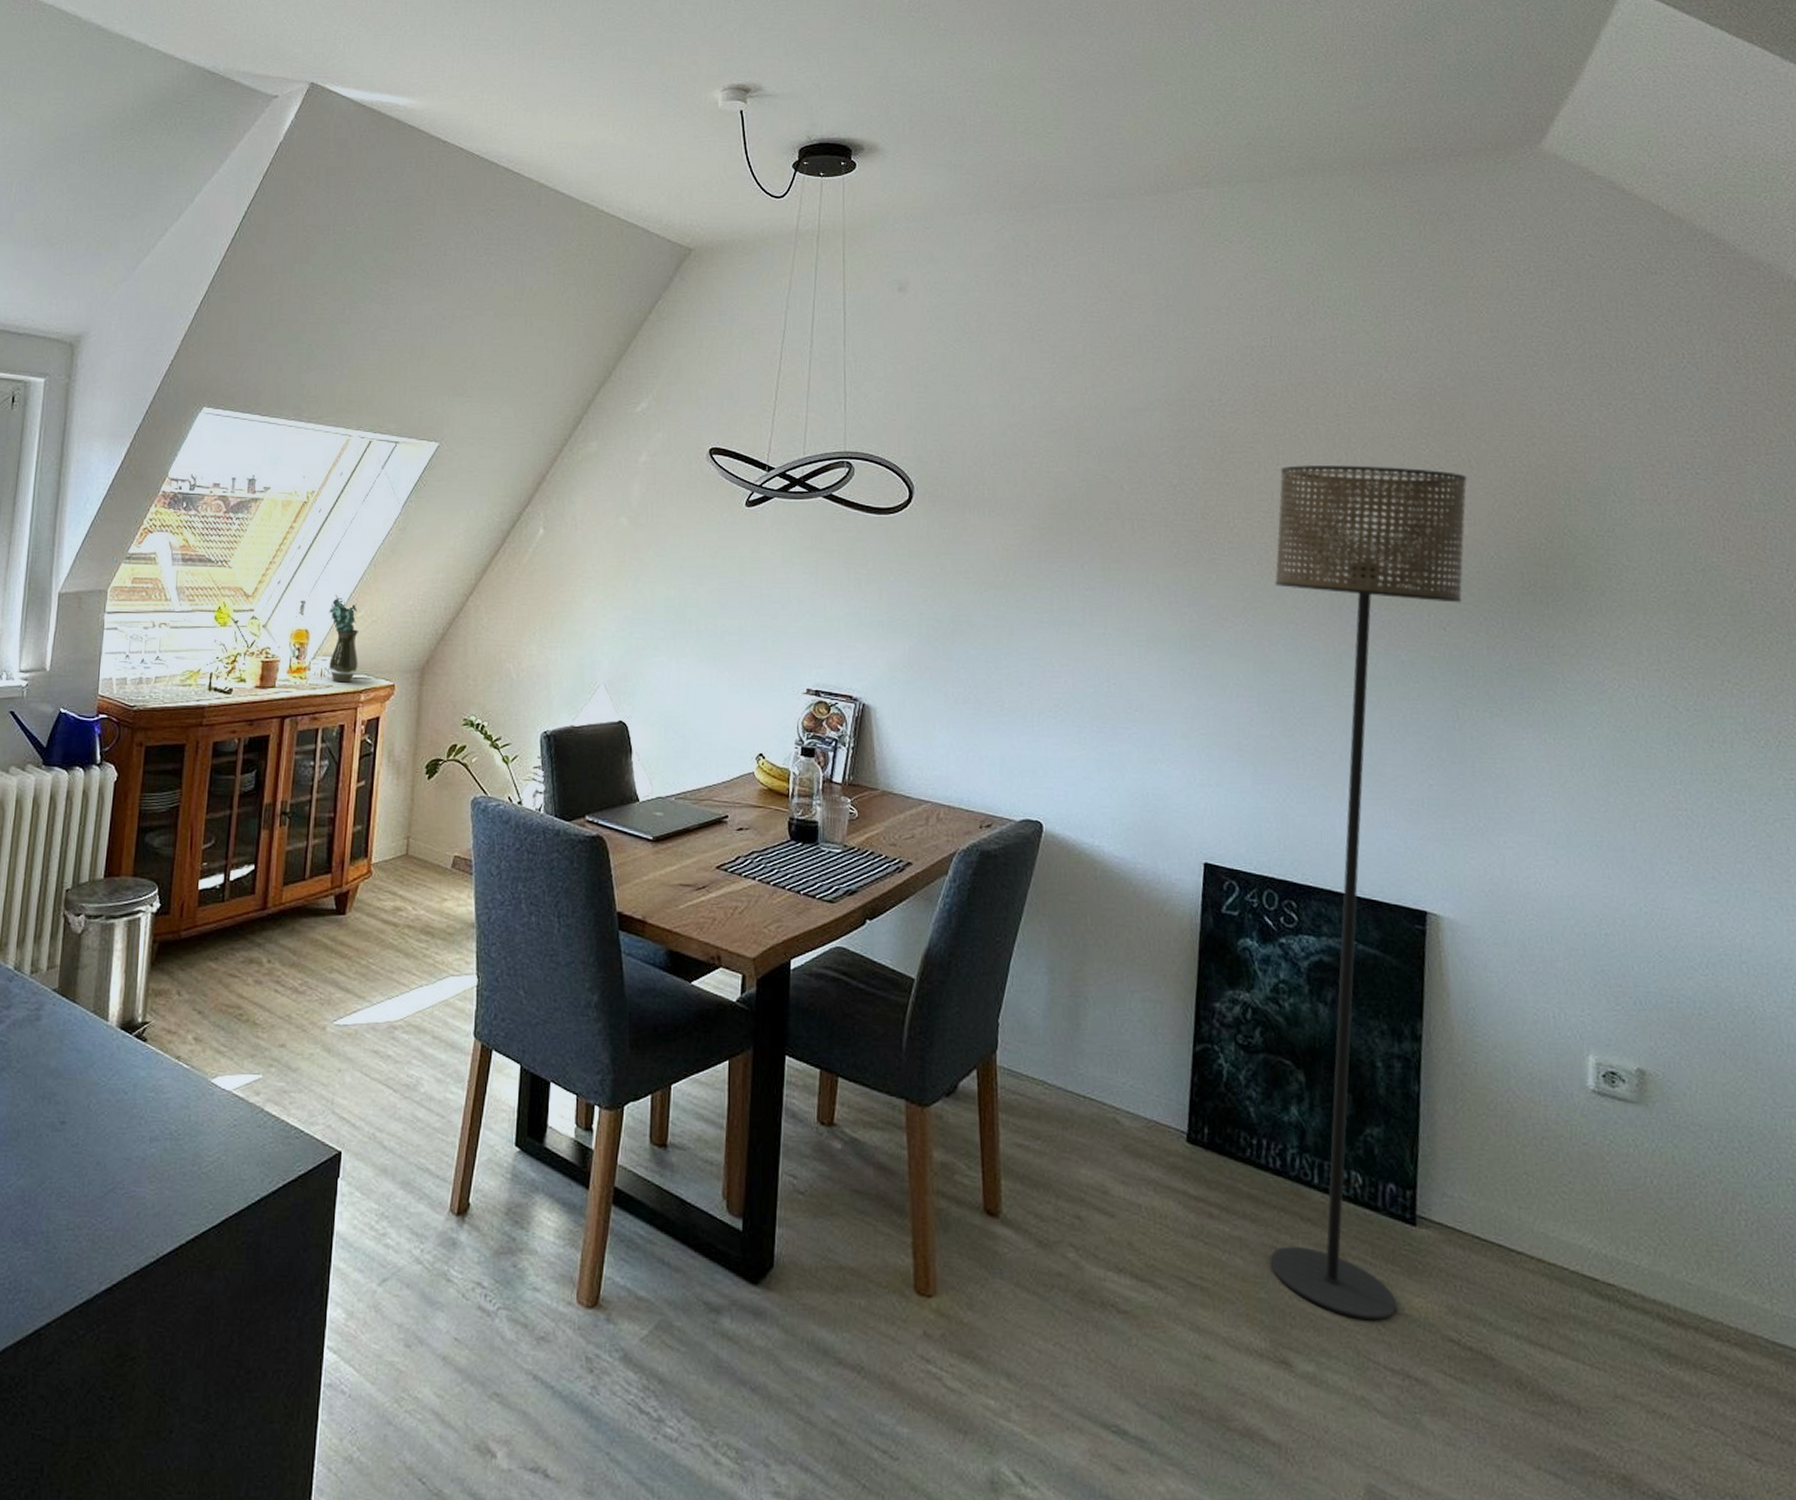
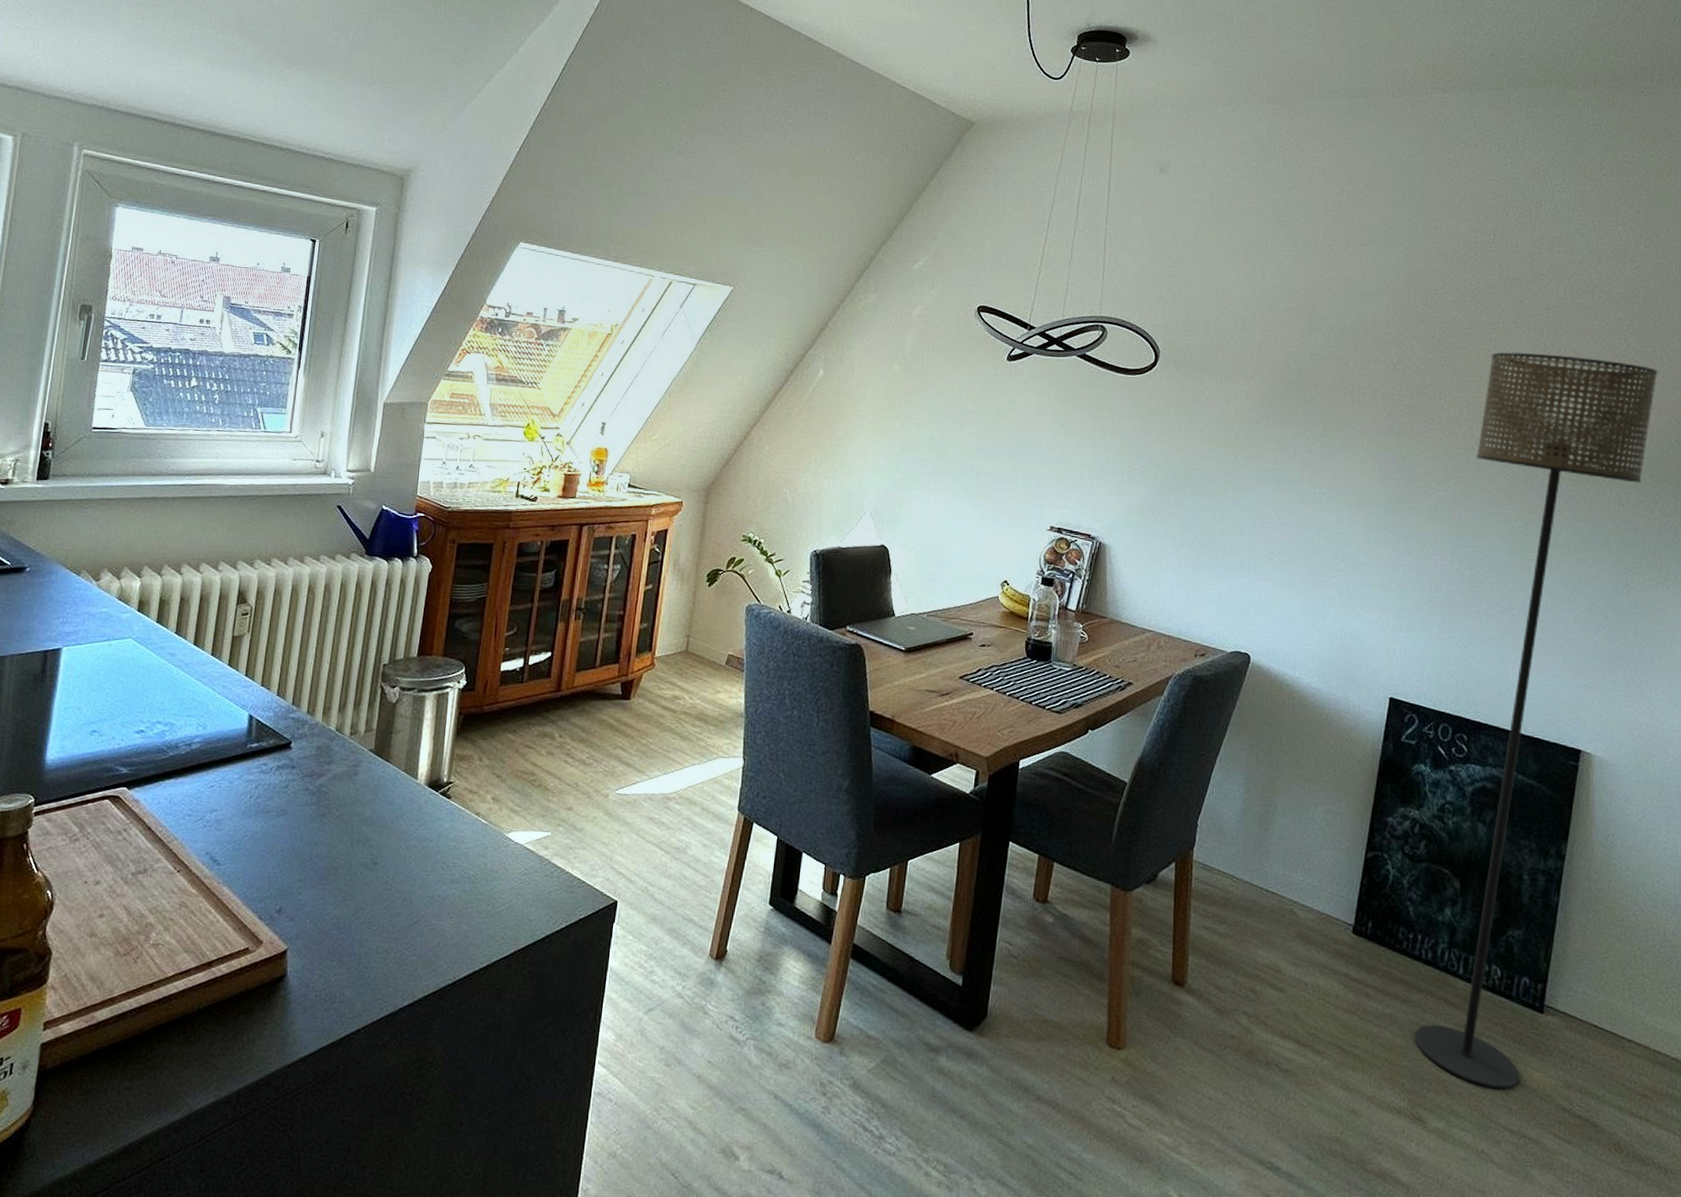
vase: present [329,594,358,683] -> none [624,418,653,498]

